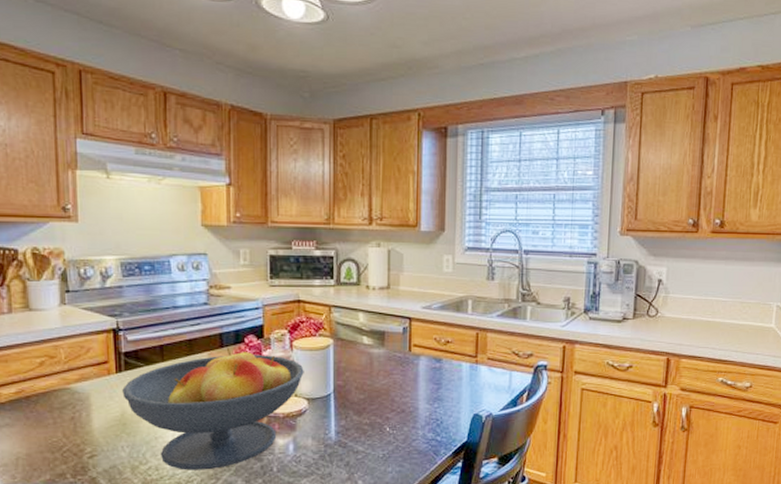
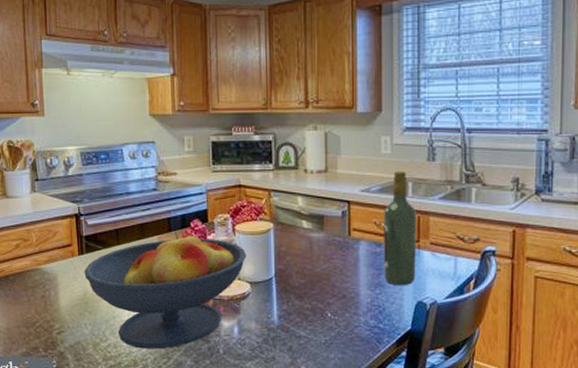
wine bottle: none [443,288,476,400] -> present [384,170,417,286]

